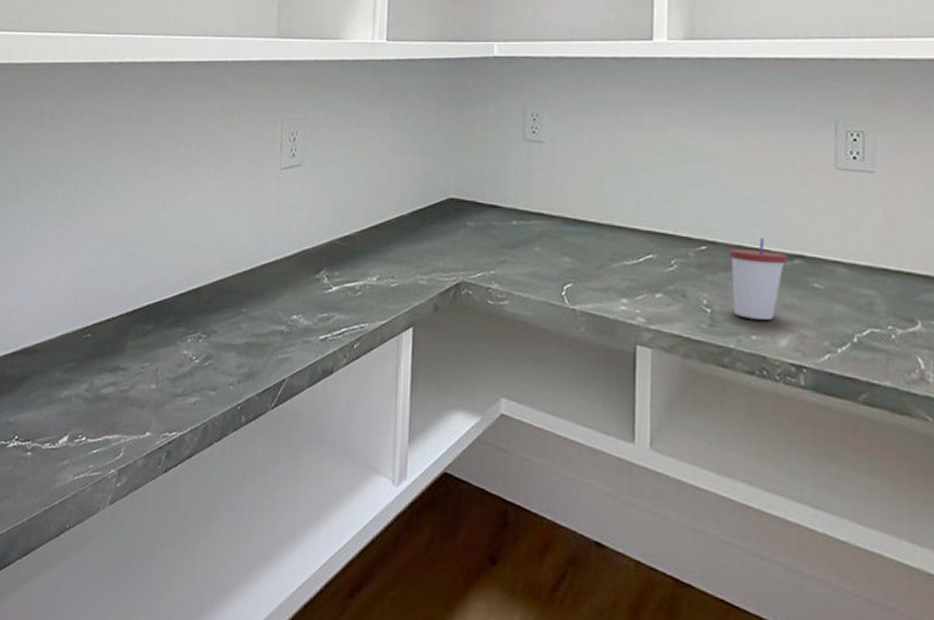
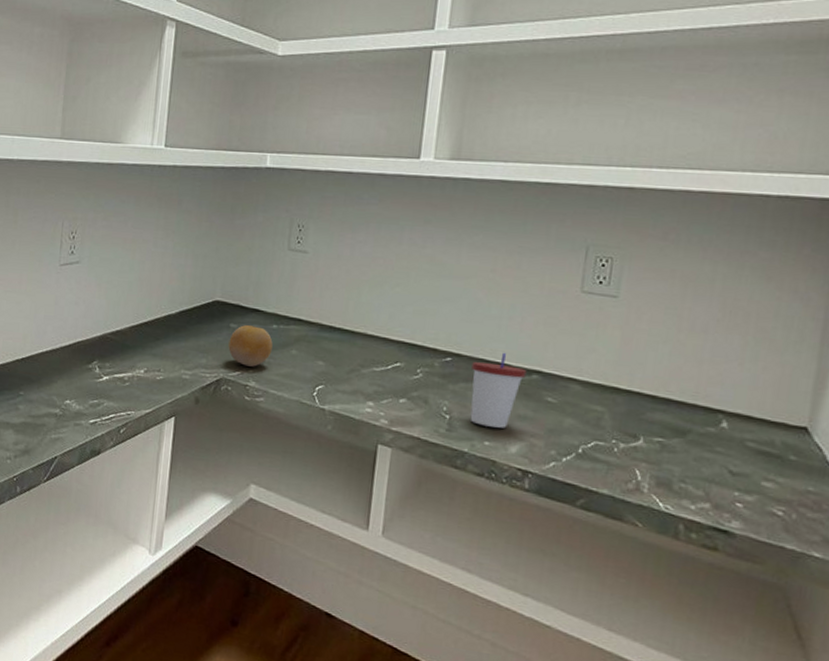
fruit: none [466,221,514,268] -> present [228,324,273,367]

